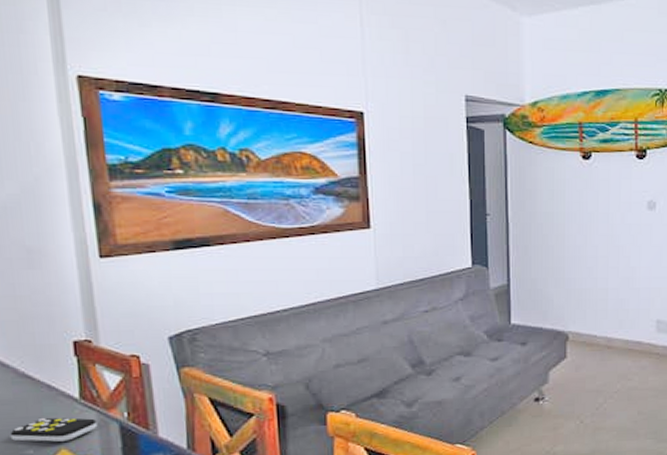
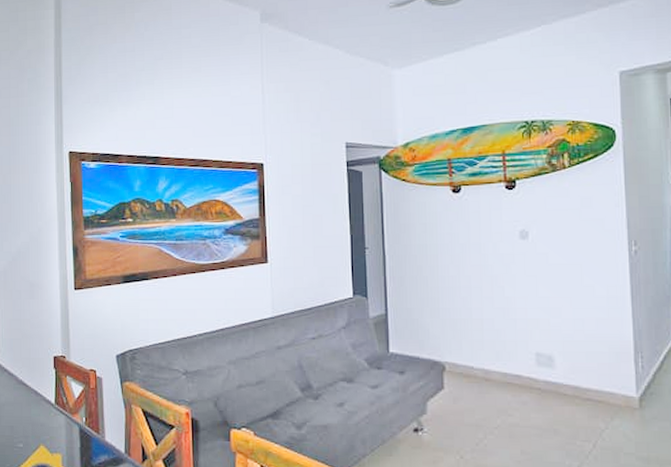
remote control: present [10,417,98,442] -> none [9,417,65,439]

